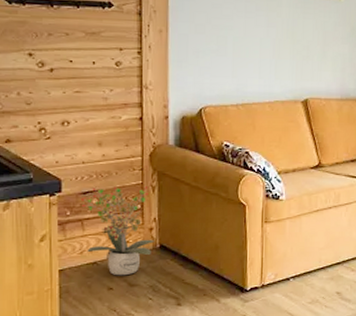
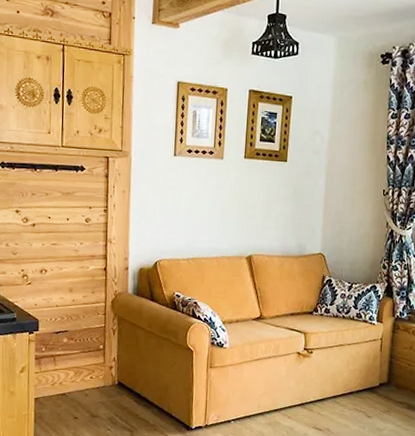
potted plant: present [80,186,154,276] -> none [53,328,113,407]

